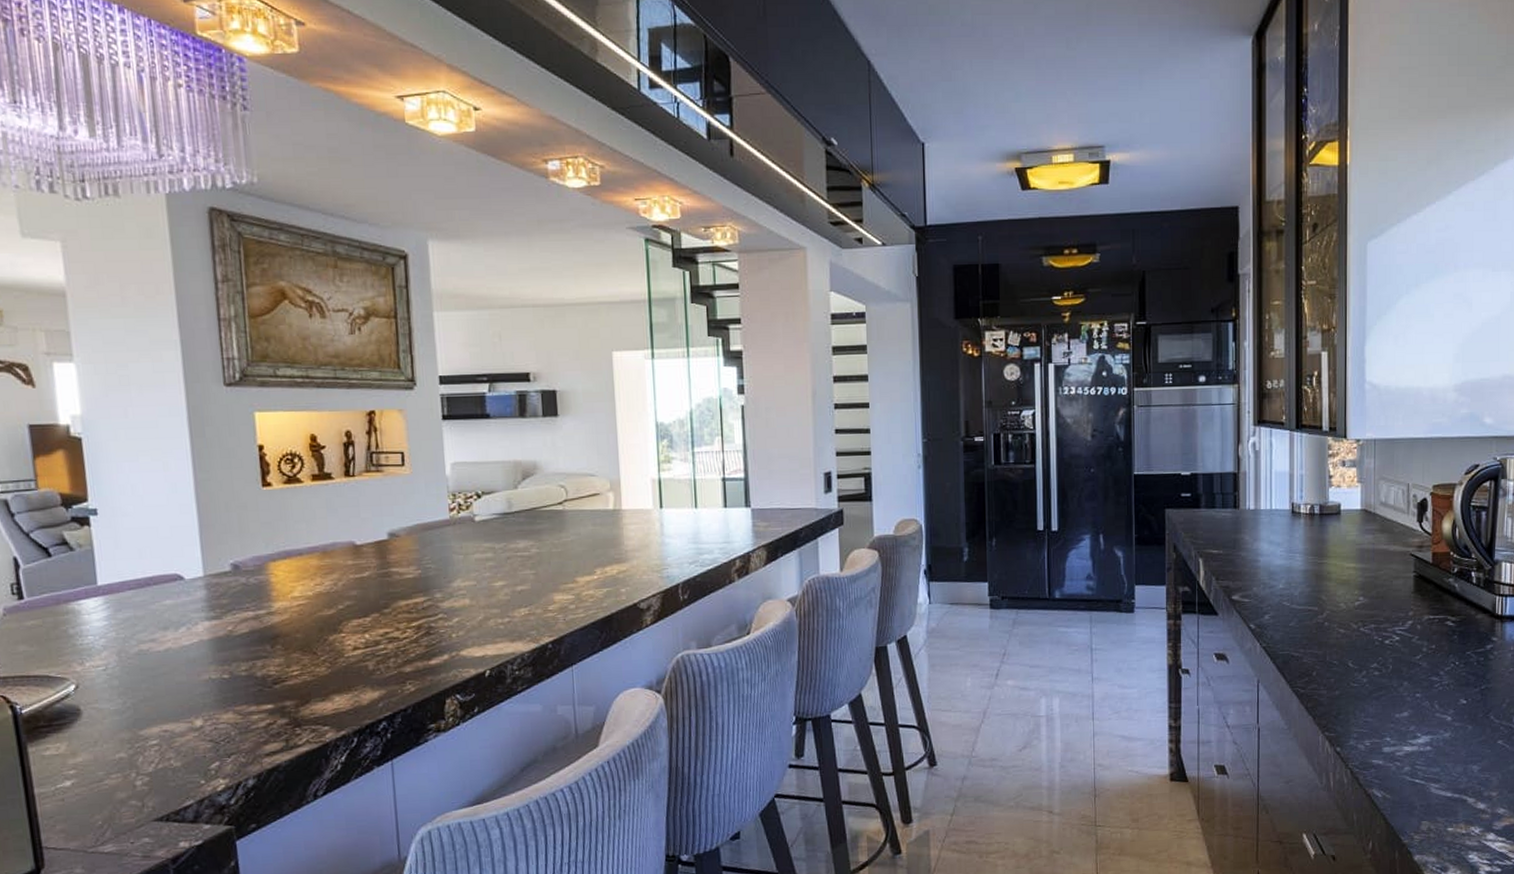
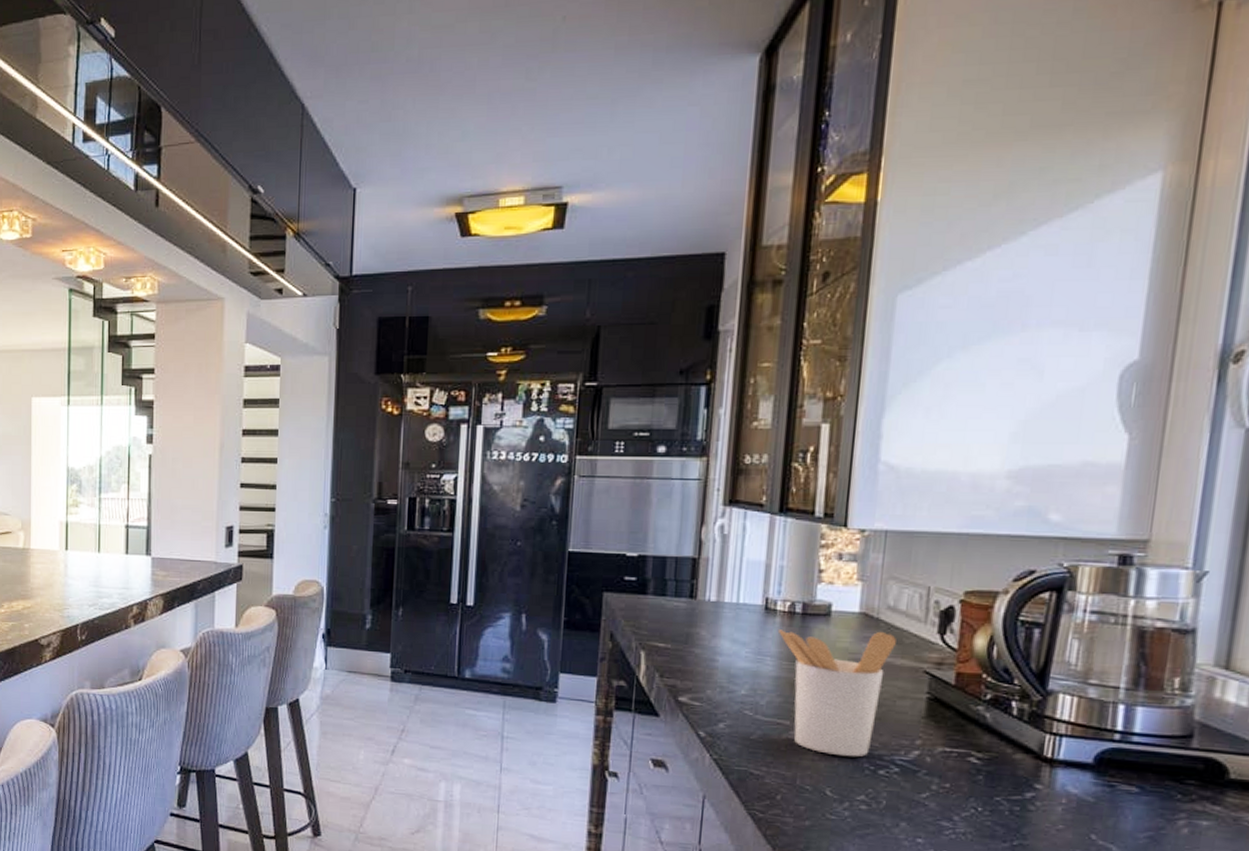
utensil holder: none [1302,523,1389,633] -> present [777,629,896,757]

